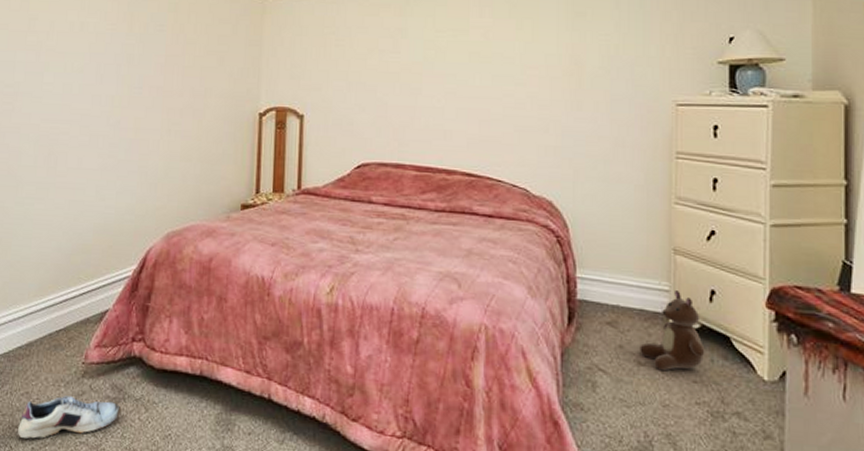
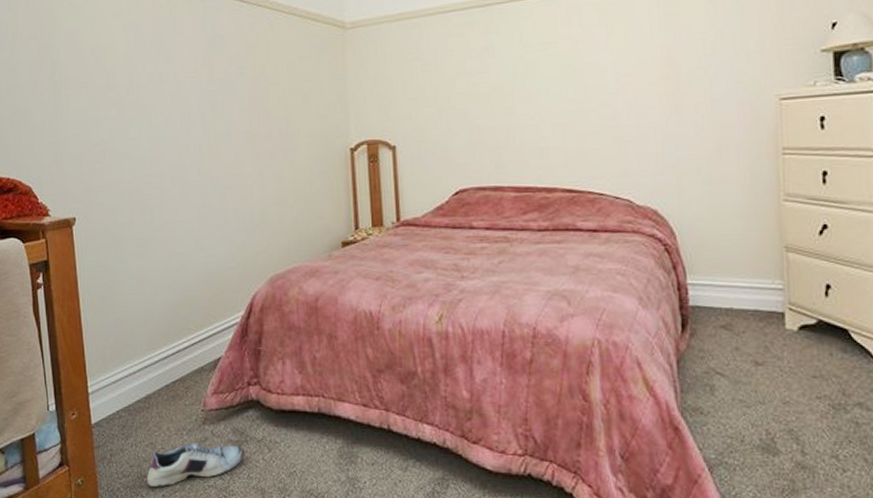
teddy bear: present [640,290,705,370] -> none [756,288,824,368]

